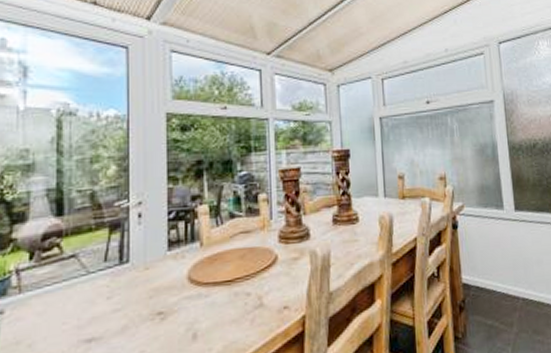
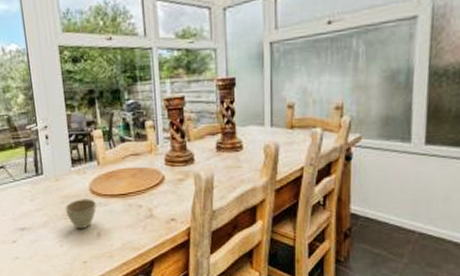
cup: none [153,289,194,332] -> present [65,199,96,229]

